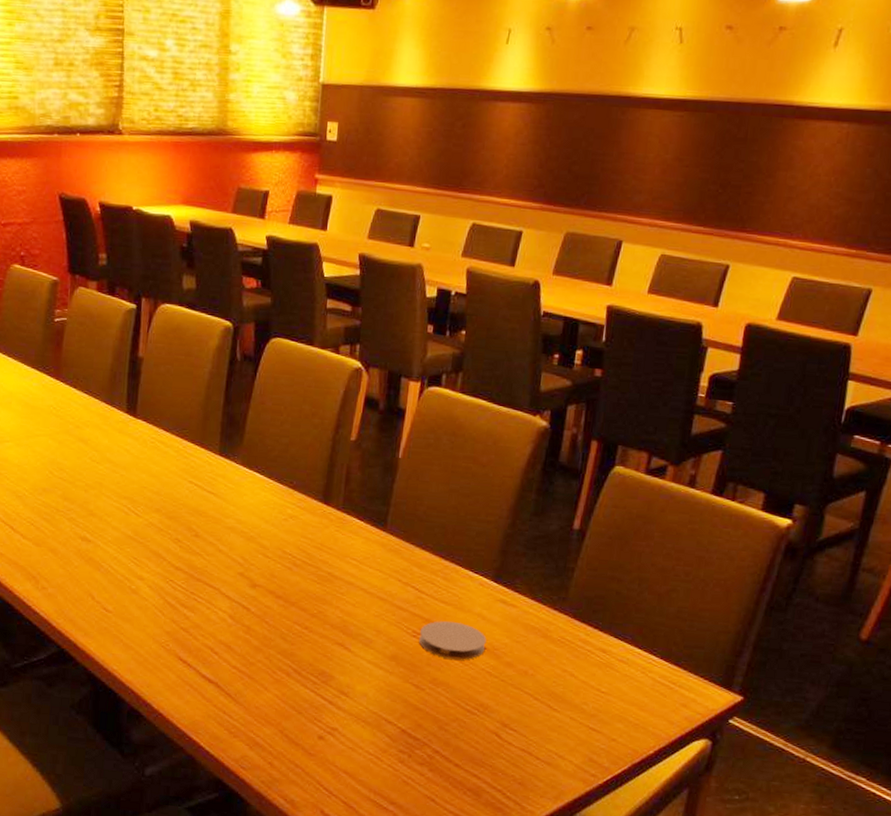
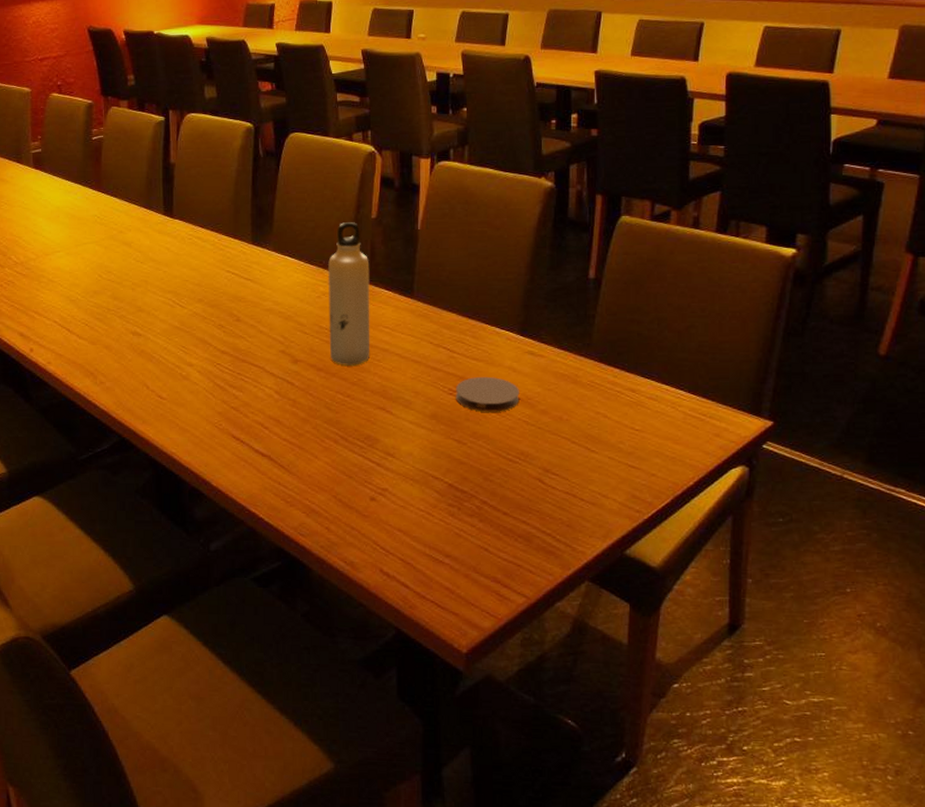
water bottle: none [291,442,344,597] -> present [328,222,370,365]

